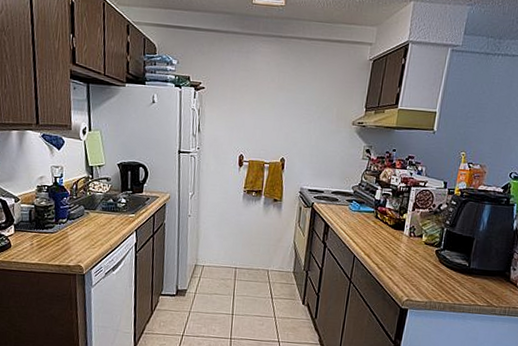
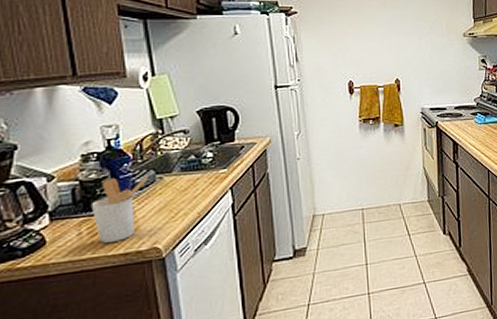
utensil holder: none [40,206,79,255] -> present [90,176,148,243]

